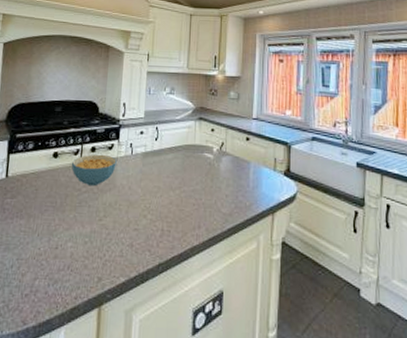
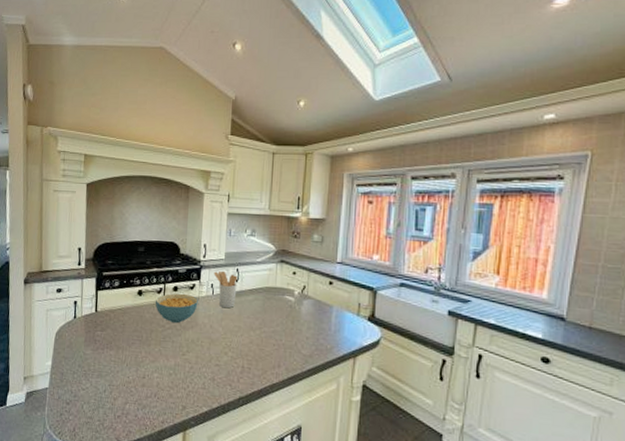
utensil holder: none [133,129,157,168] -> present [213,270,238,309]

